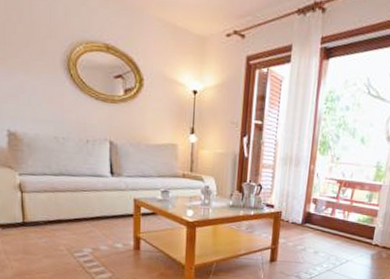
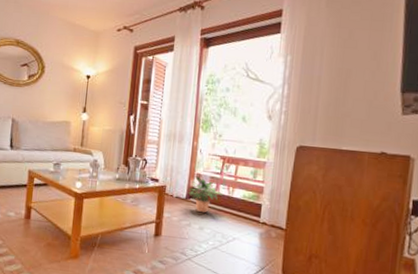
potted plant: none [303,201,338,238] -> present [187,176,223,213]

